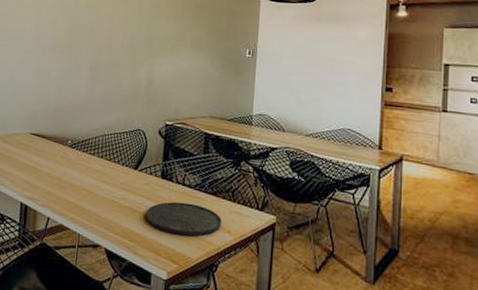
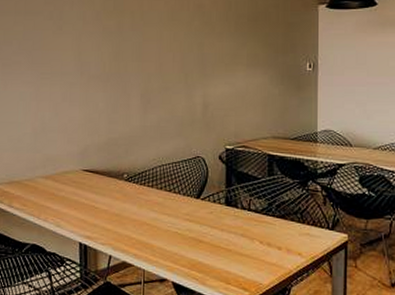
plate: present [146,201,222,237] -> none [213,228,291,262]

